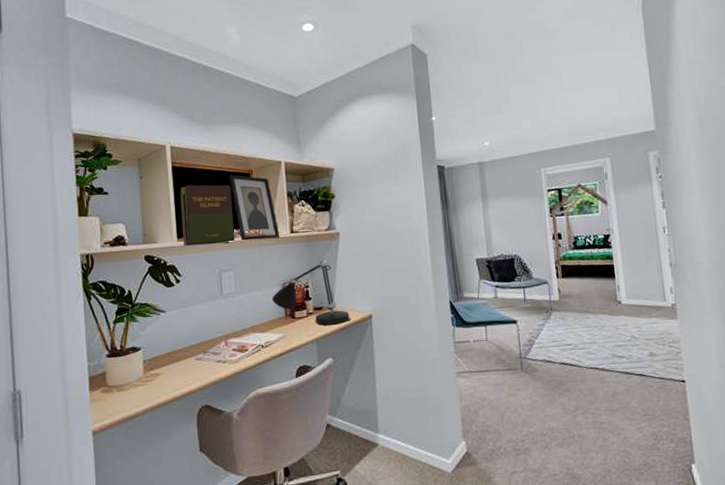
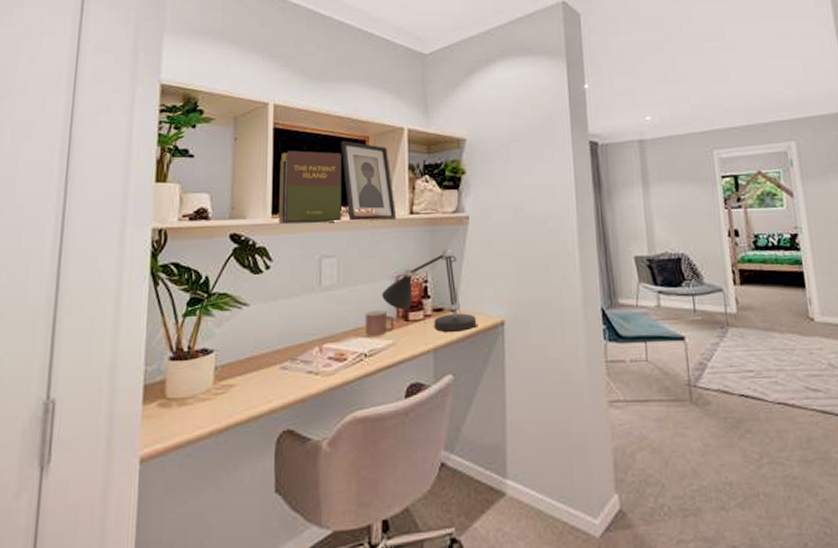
mug: none [260,311,284,333] -> present [365,310,394,338]

